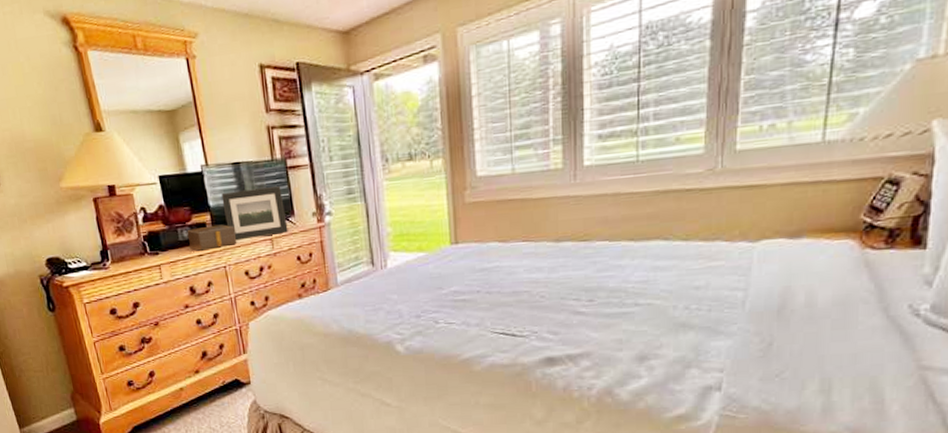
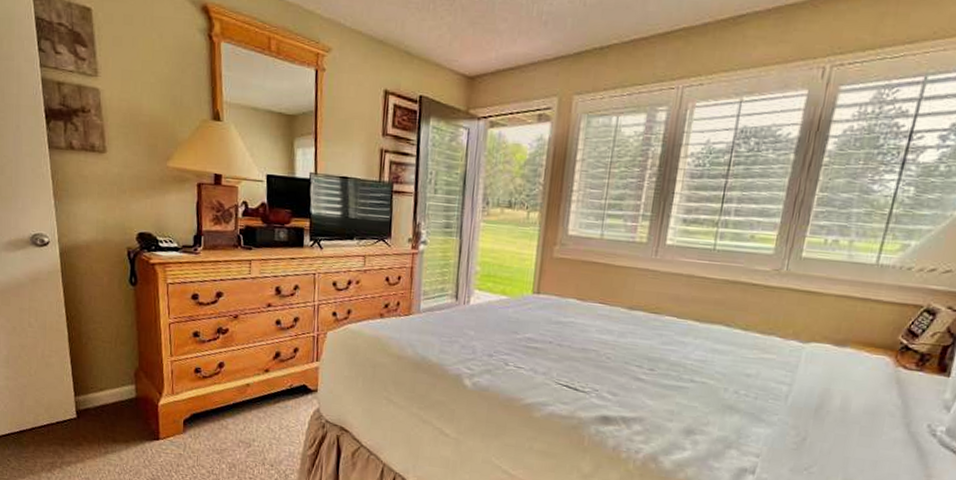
jewelry box: present [187,224,237,252] -> none [283,231,331,256]
picture frame: present [221,186,288,241] -> none [323,202,383,254]

